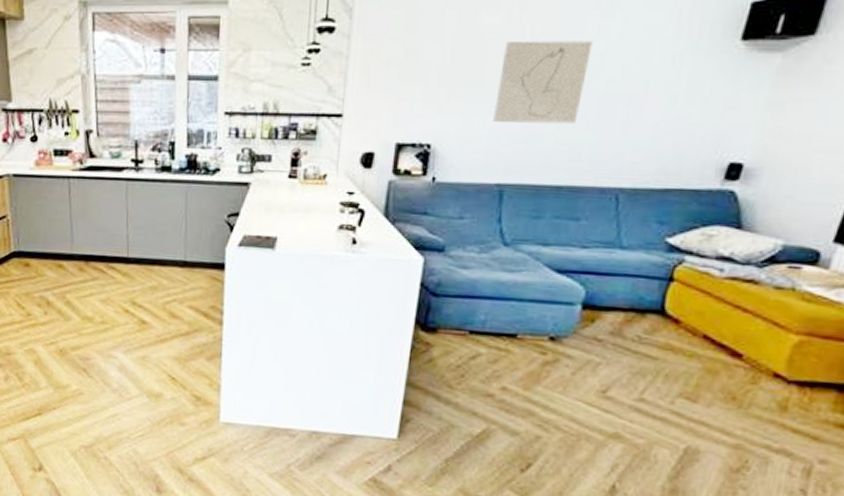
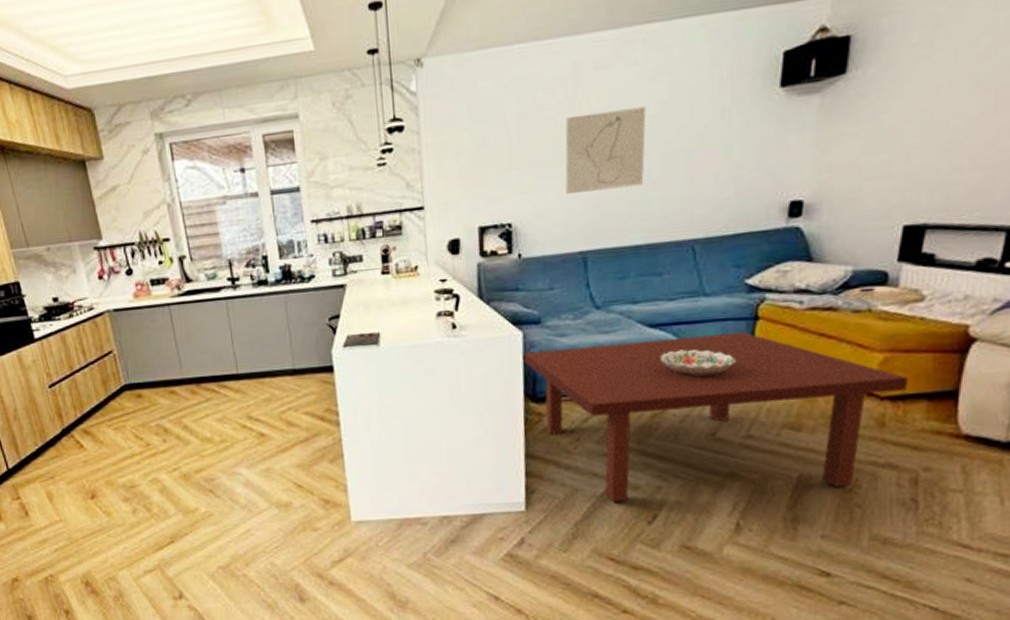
coffee table: none [420,279,822,467] -> present [523,332,909,502]
decorative bowl: none [562,299,641,331] -> present [660,349,736,376]

